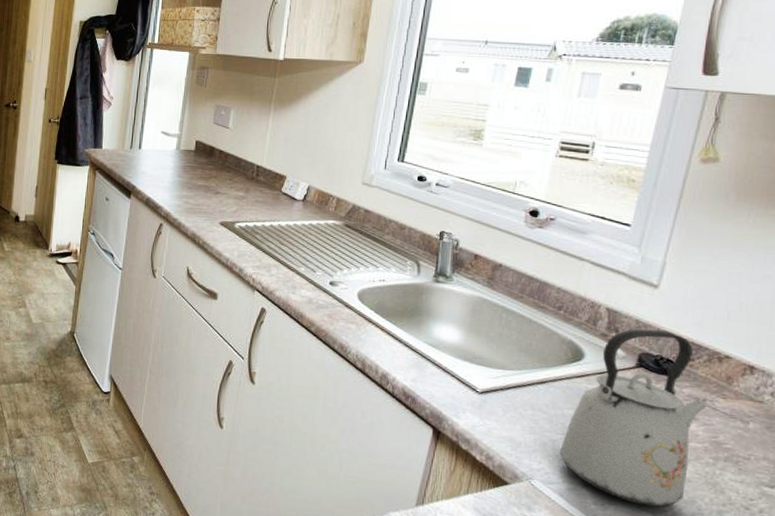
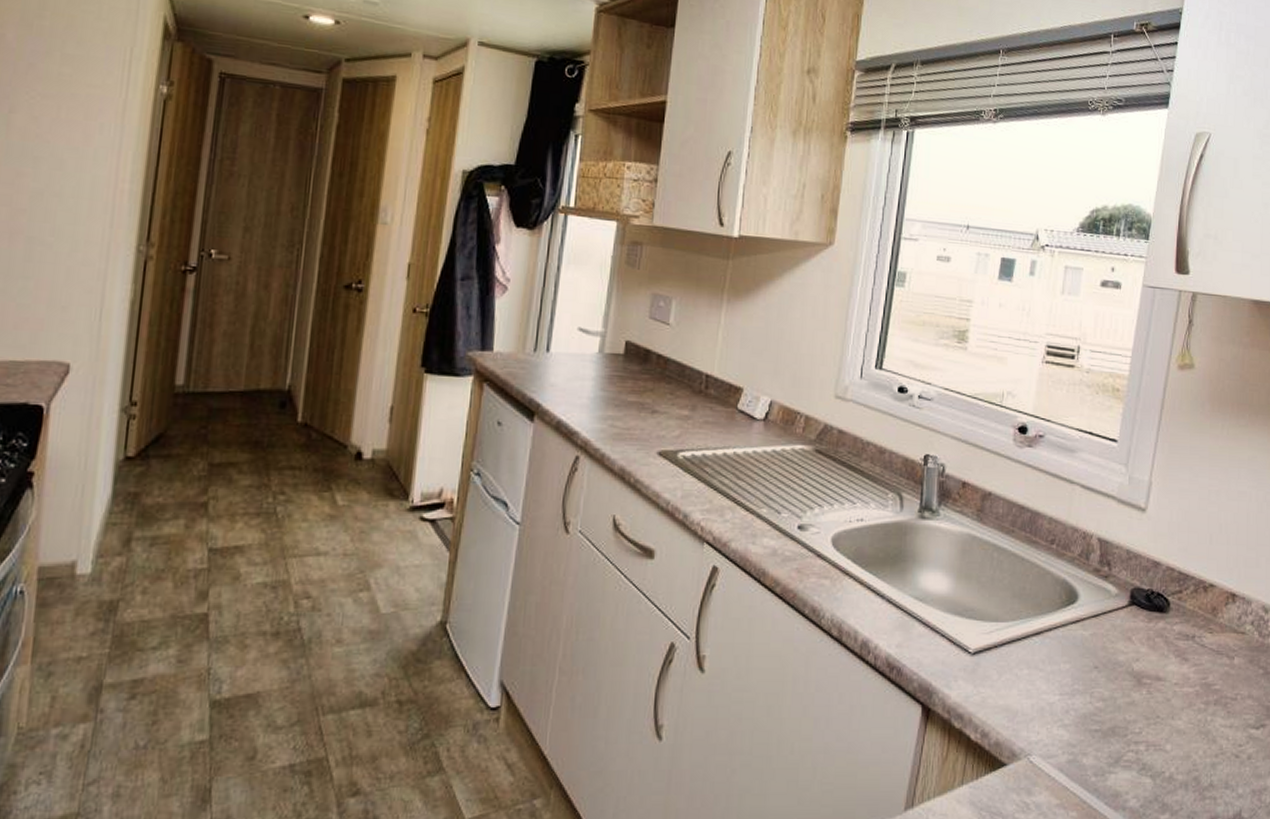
kettle: present [560,329,706,507] -> none [1058,560,1195,769]

